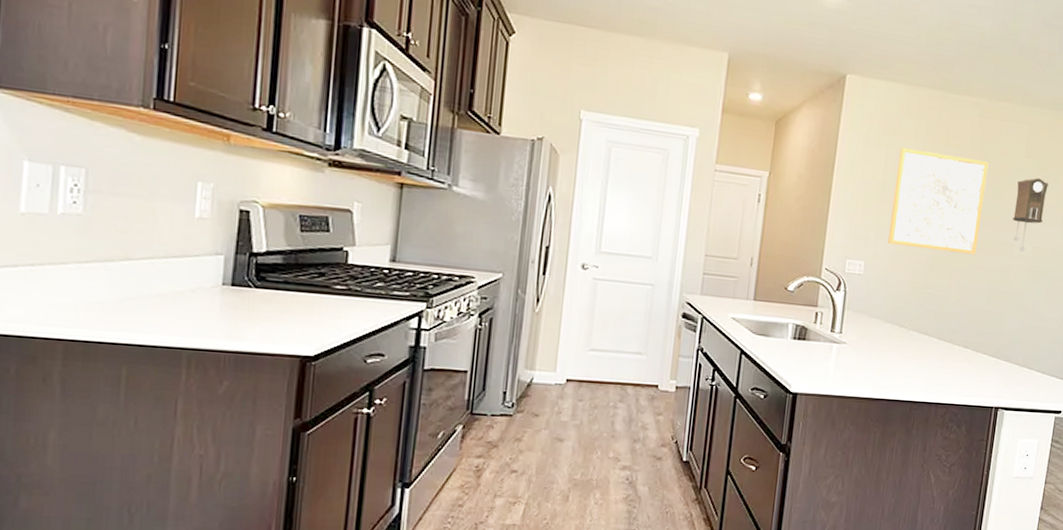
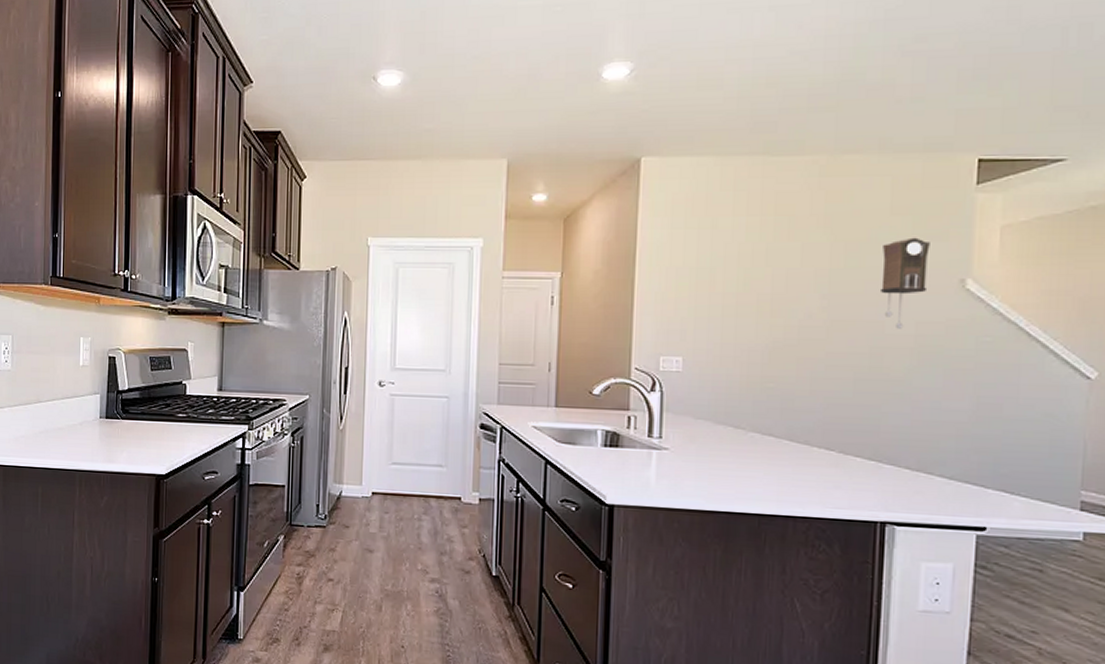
wall art: present [888,148,989,255] -> none [710,226,838,339]

